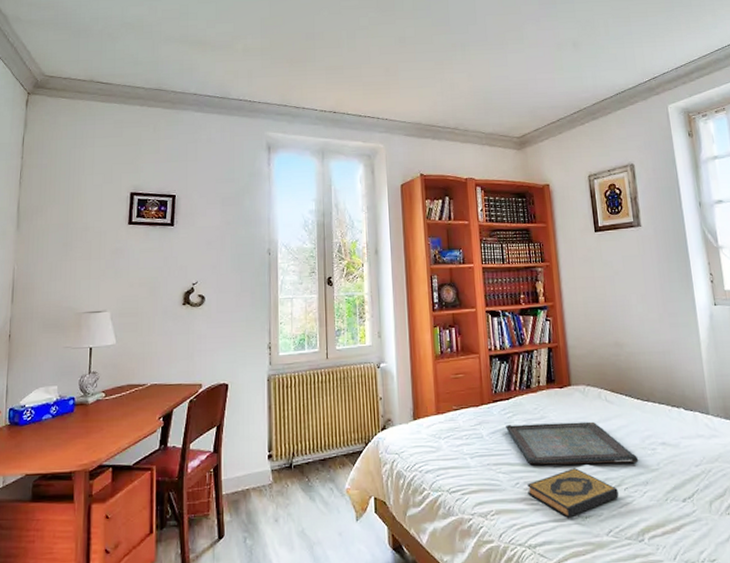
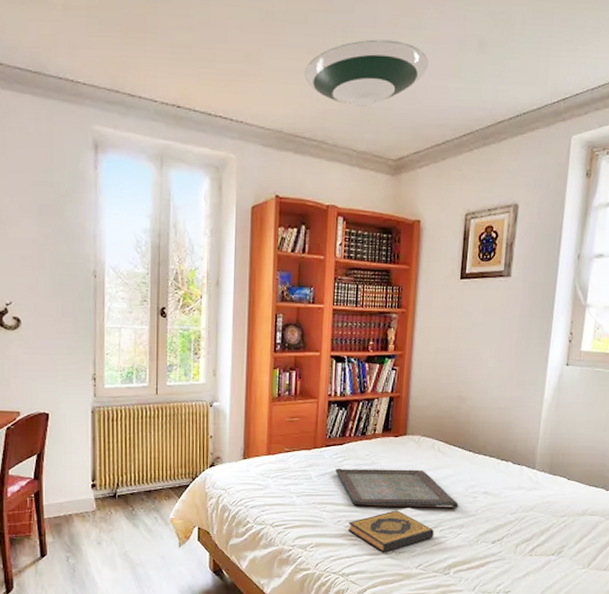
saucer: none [434,48,534,99] -> present [304,39,428,107]

